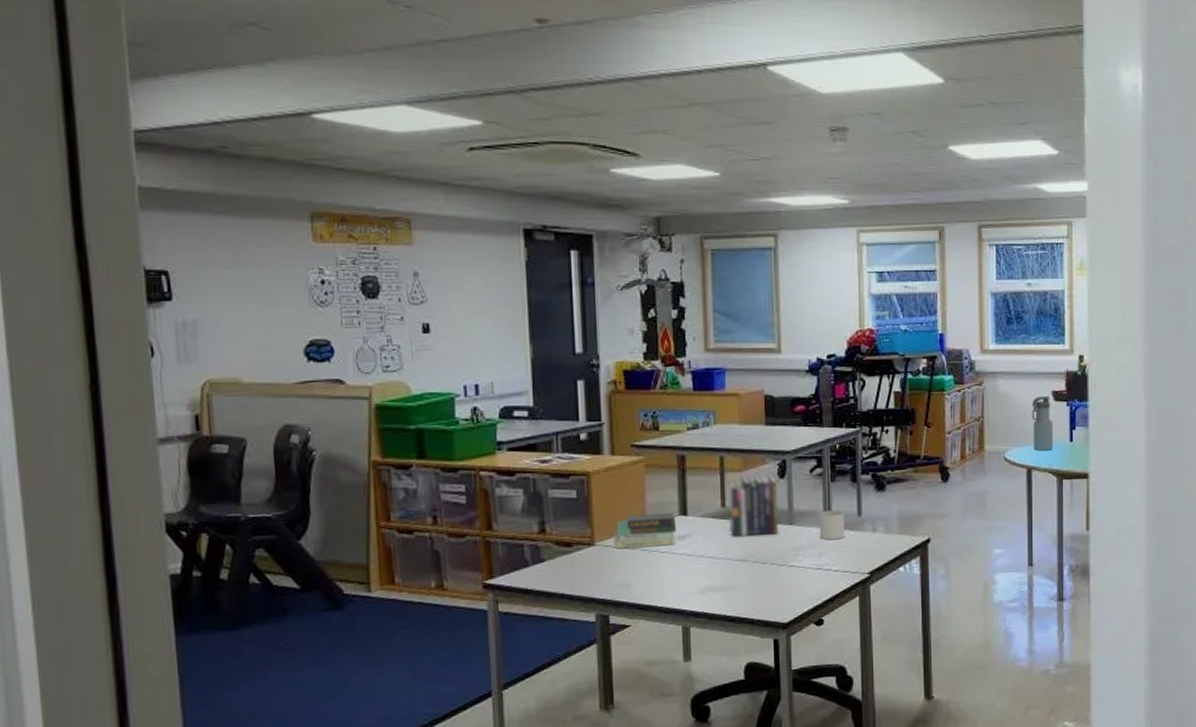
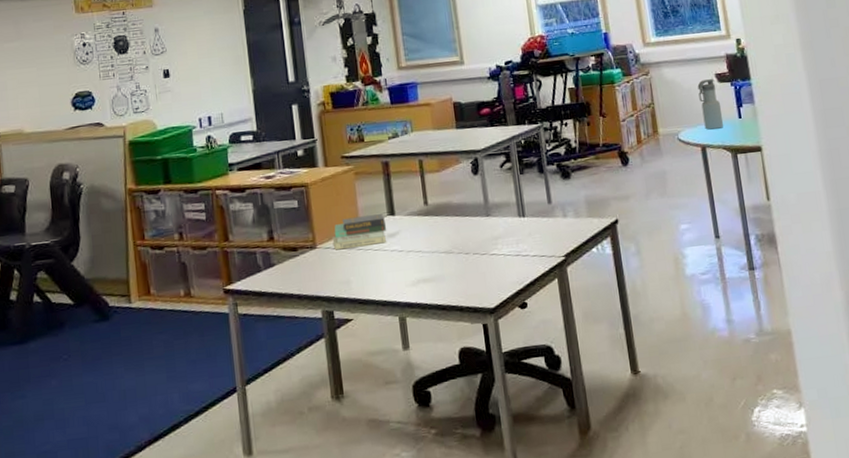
books: present [727,476,779,537] -> none [427,173,478,232]
cup: present [819,510,845,540] -> none [512,199,539,228]

